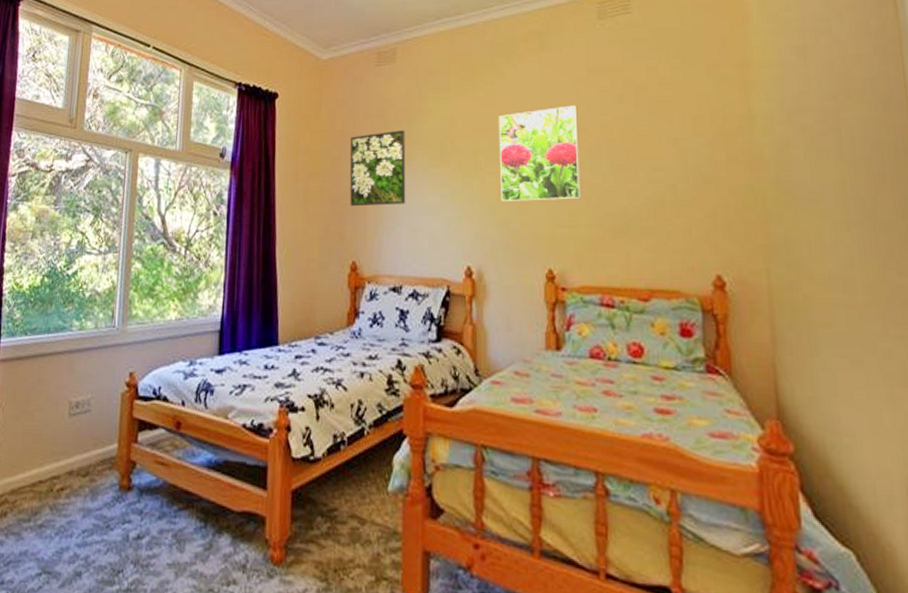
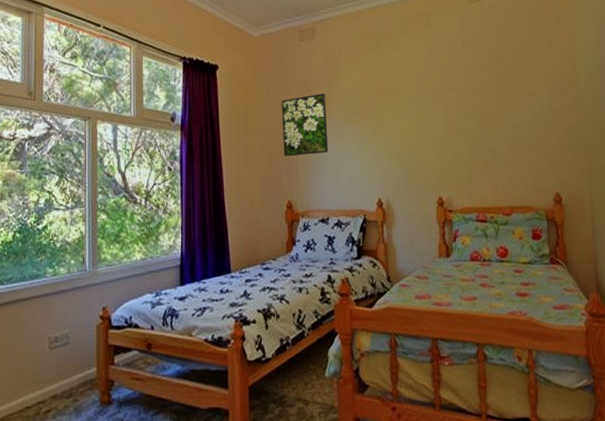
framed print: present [498,105,581,202] -> none [397,70,461,148]

